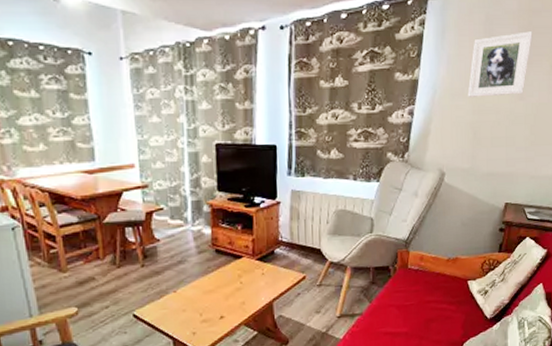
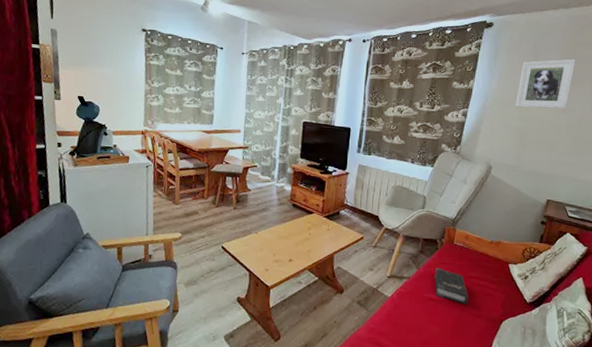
hardback book: none [389,297,427,333] -> present [434,267,468,304]

